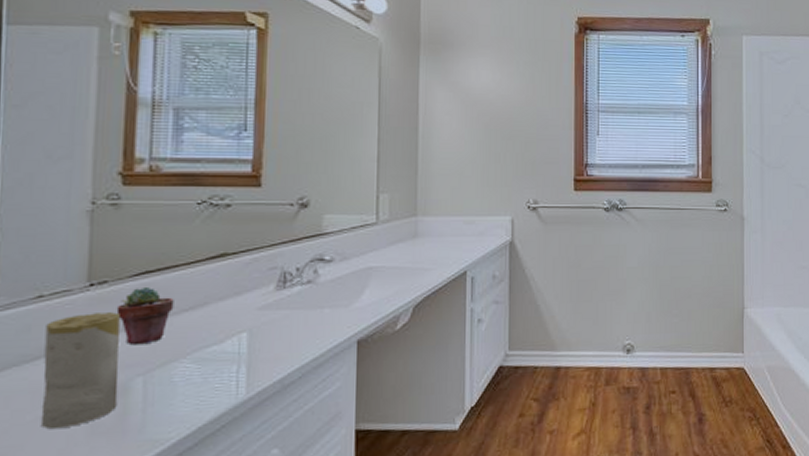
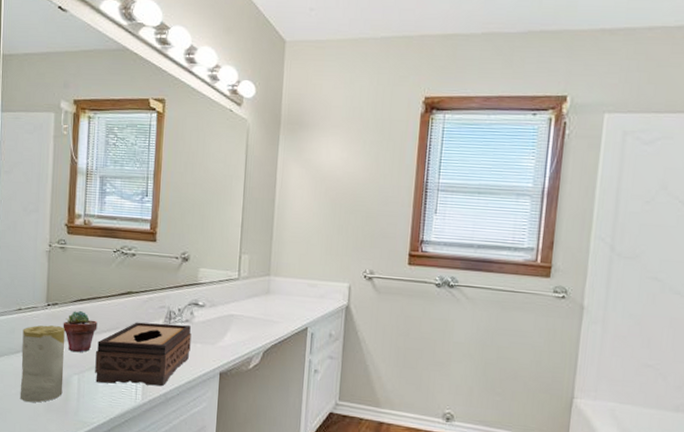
tissue box: none [171,288,316,382] -> present [95,322,192,387]

